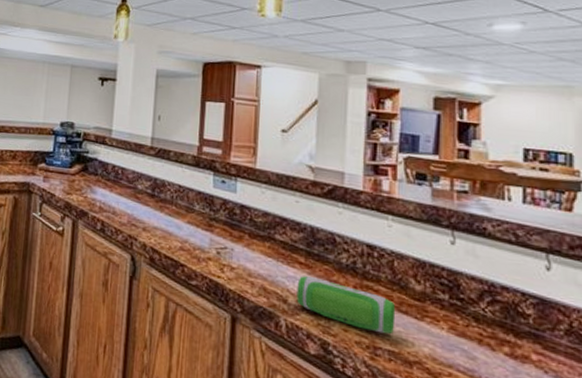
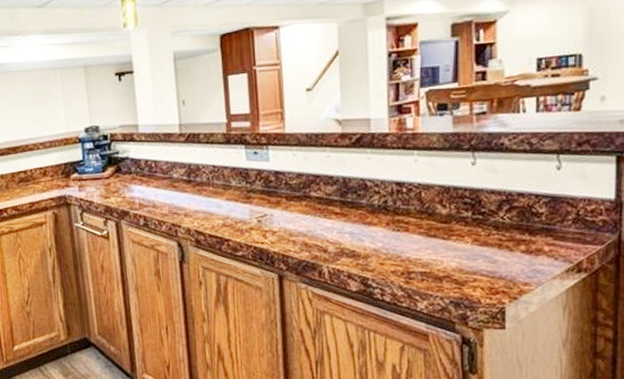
speaker: present [296,276,396,335] -> none [335,223,426,259]

